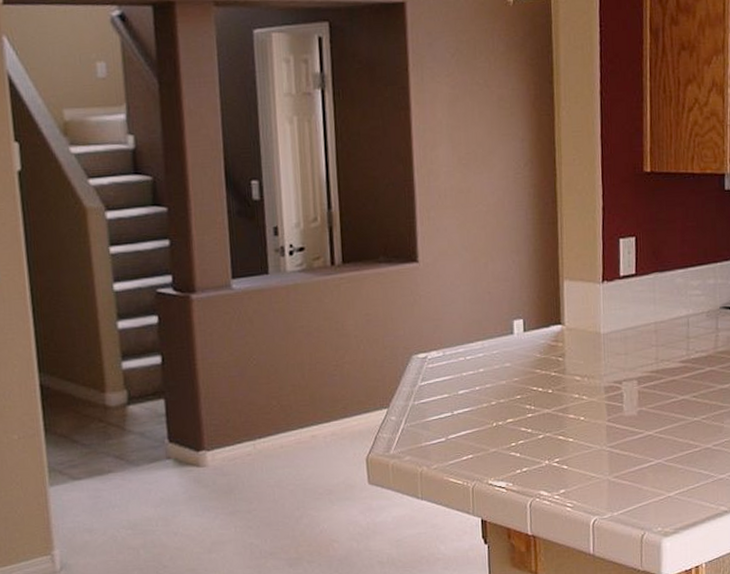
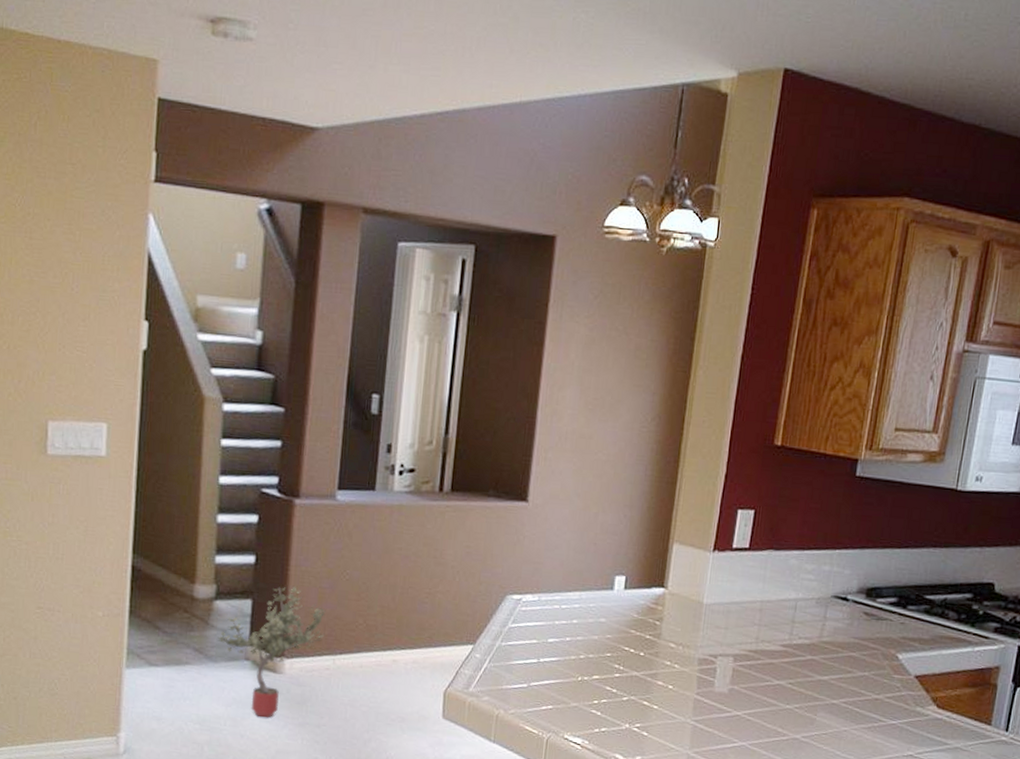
potted tree: none [136,380,242,512] -> present [217,587,326,717]

